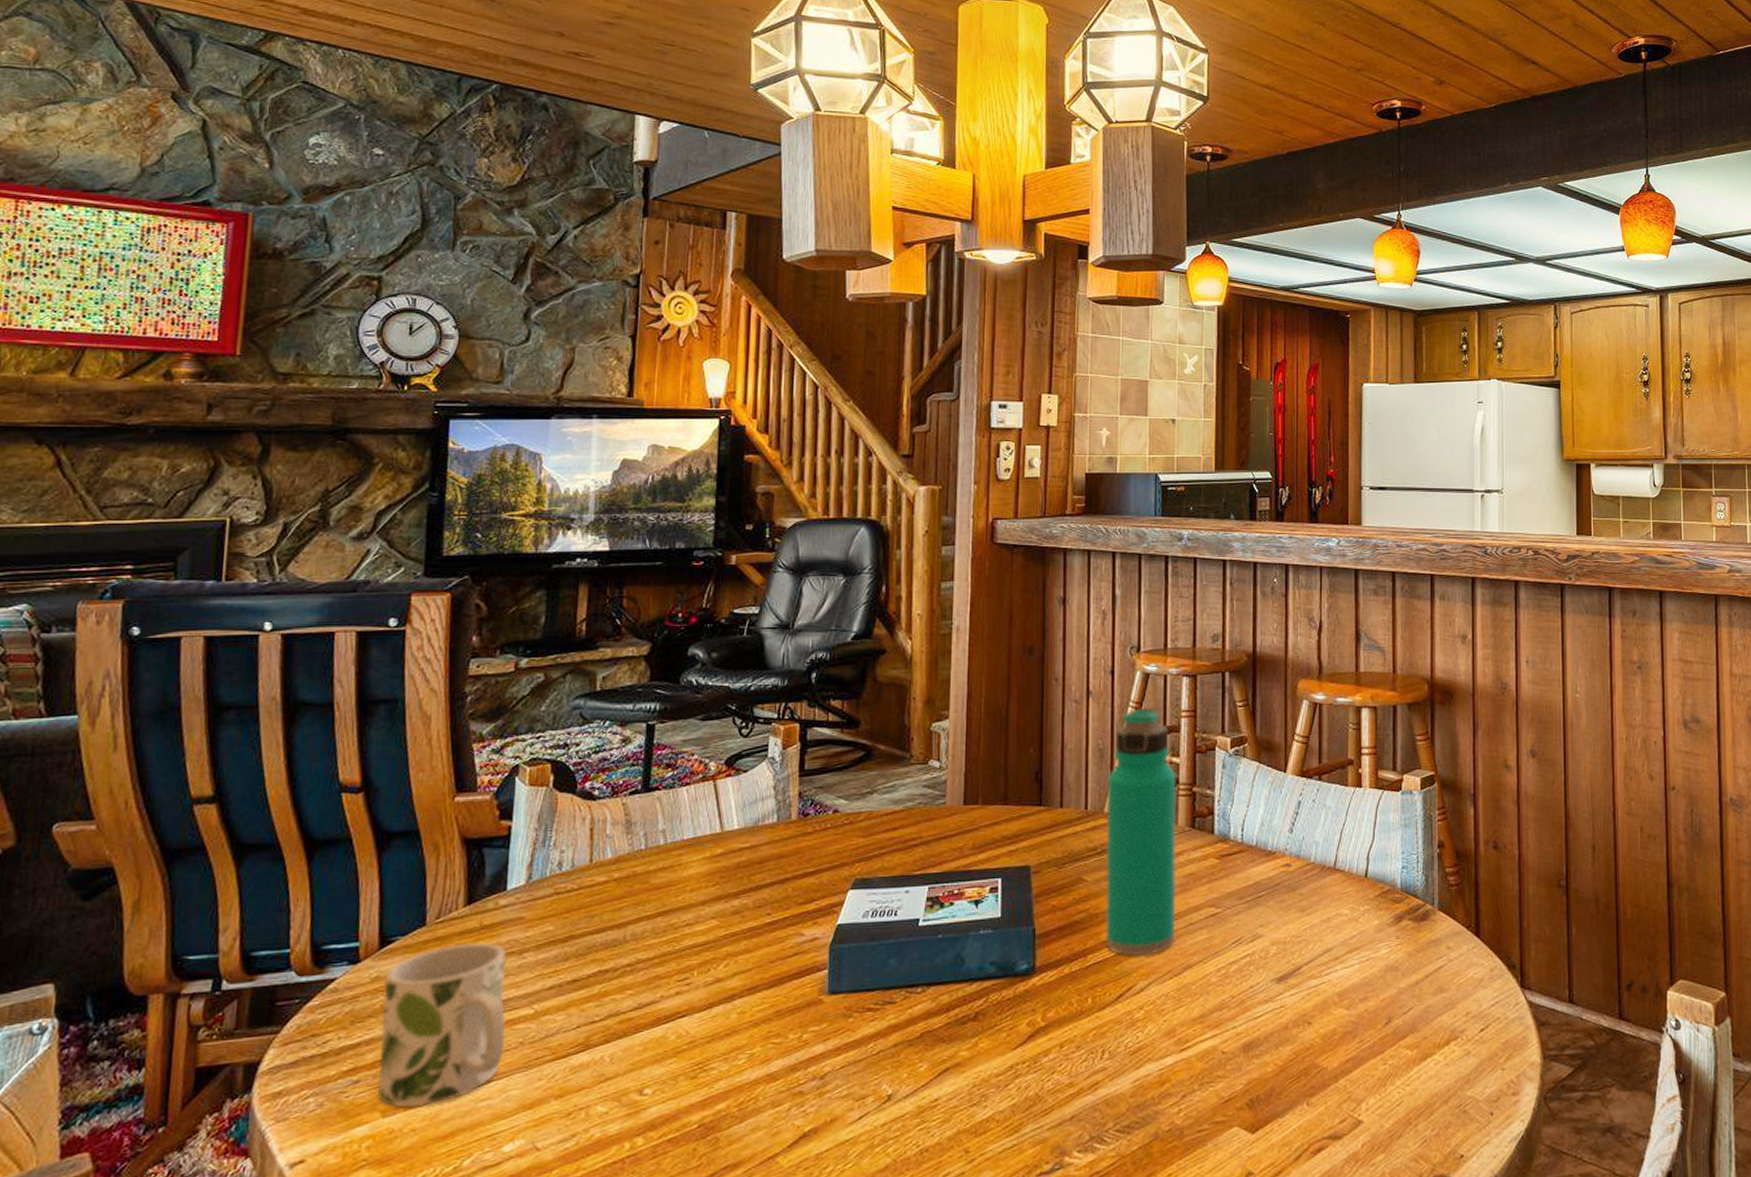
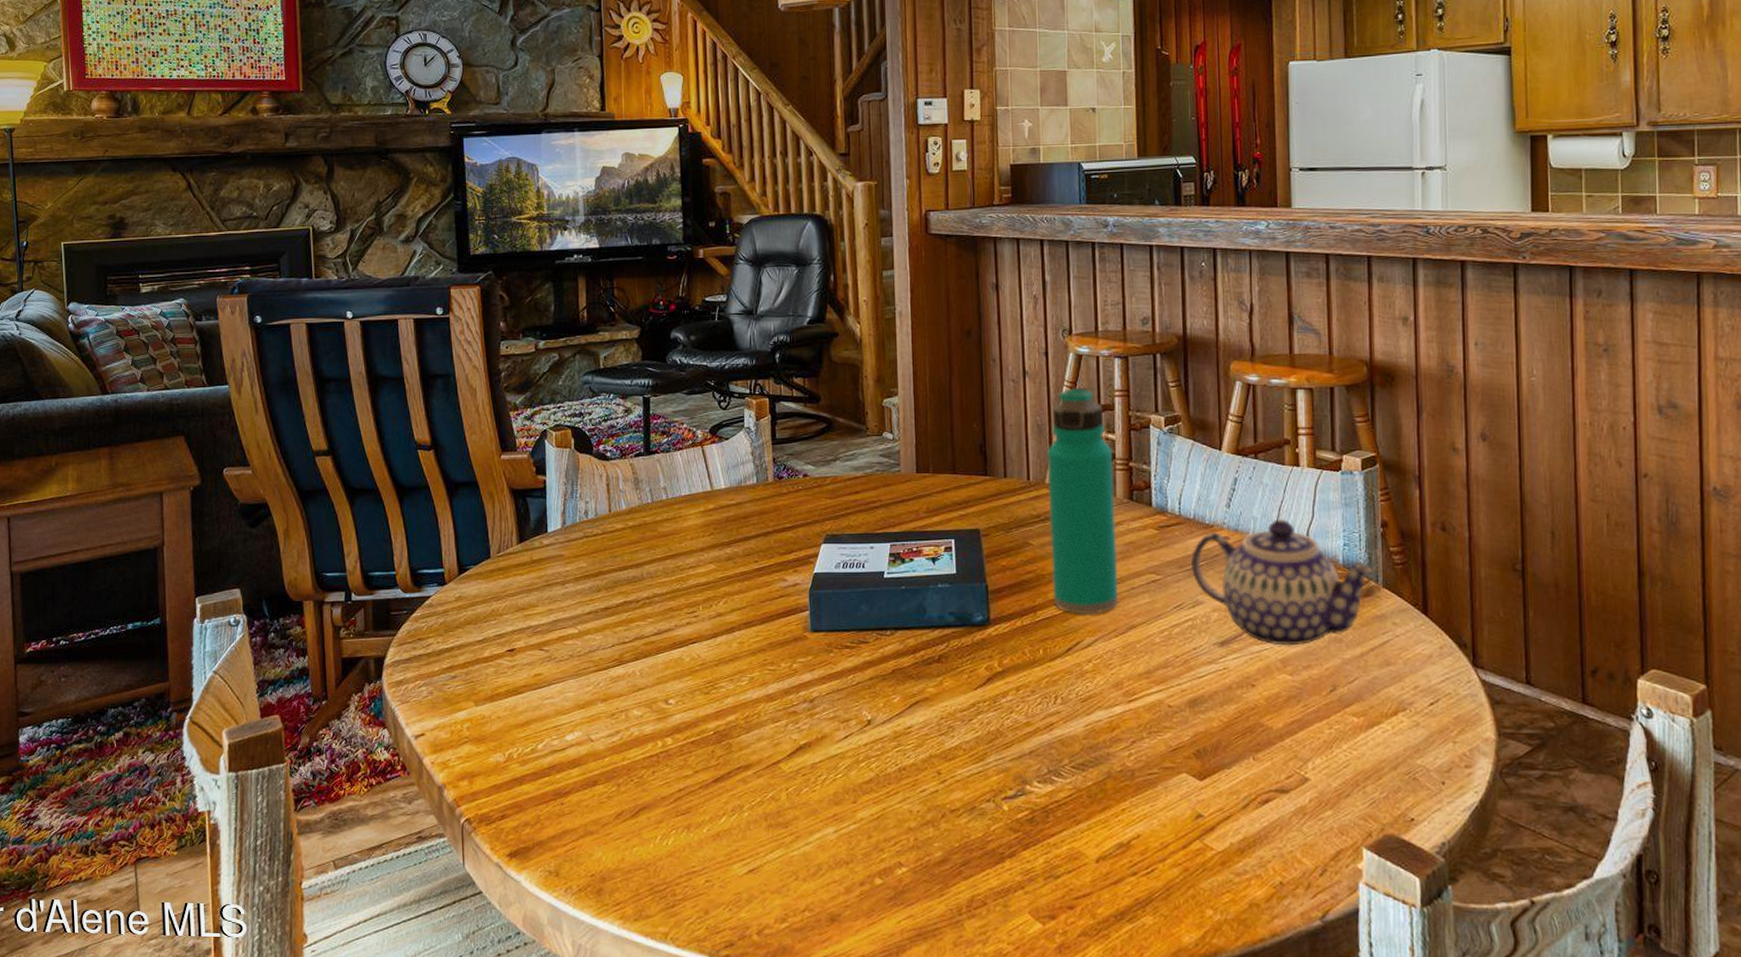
mug: present [378,942,506,1107] -> none [465,573,559,700]
teapot: none [1251,843,1429,978] -> present [1190,519,1373,646]

